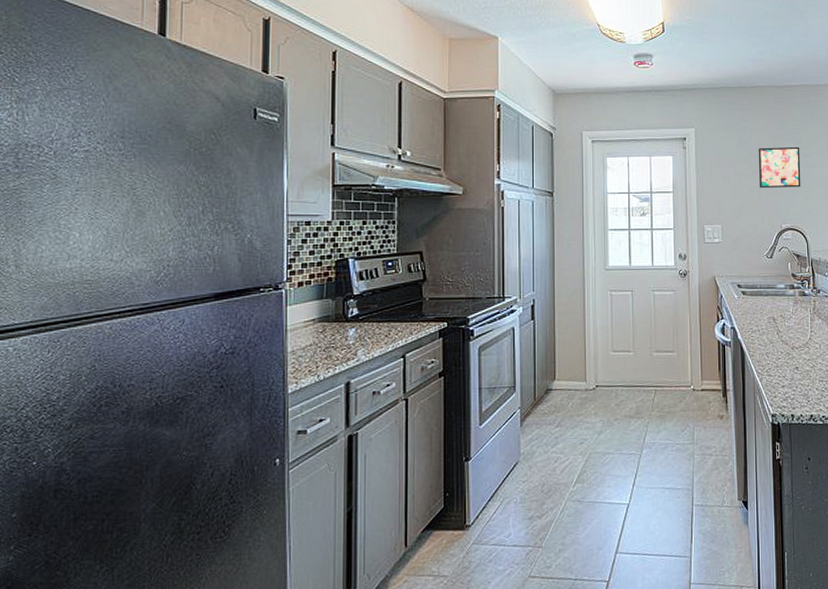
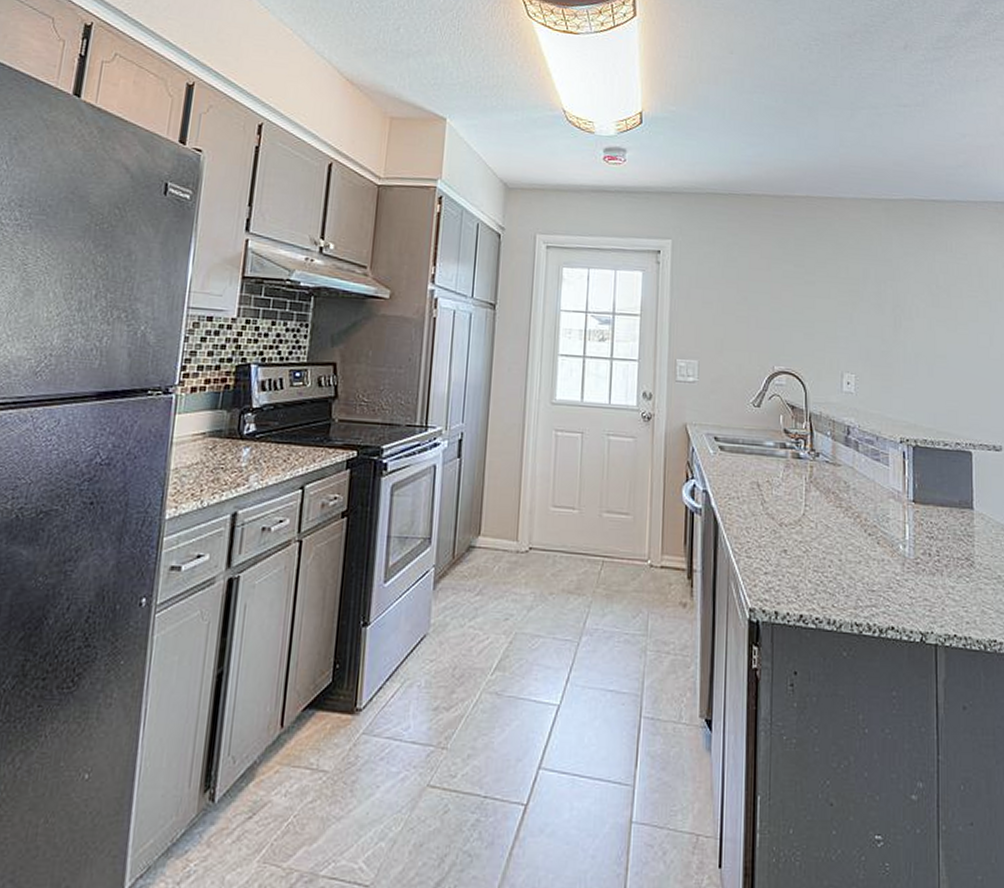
wall art: present [758,146,801,189] -> none [748,269,802,322]

